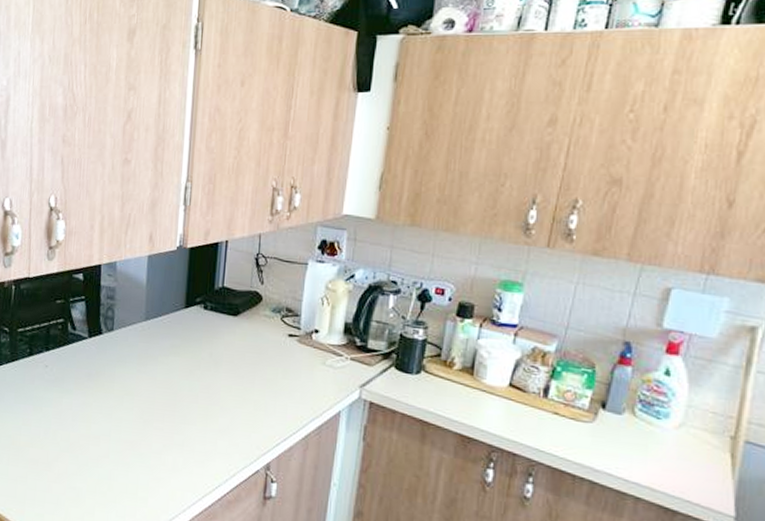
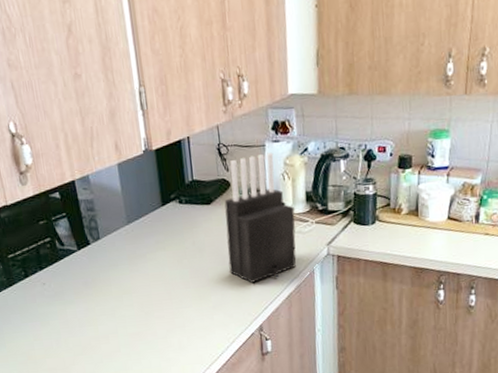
knife block: none [244,272,329,413] -> present [224,152,296,283]

